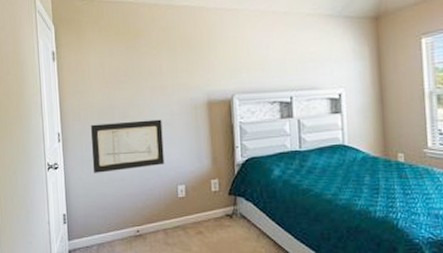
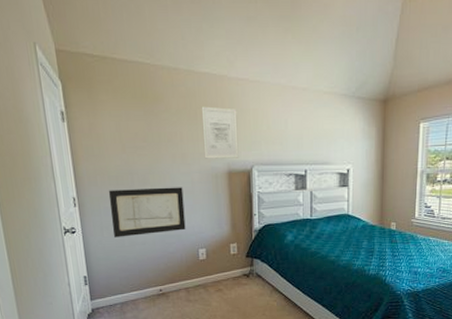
wall art: none [180,37,219,90] -> present [201,106,239,159]

